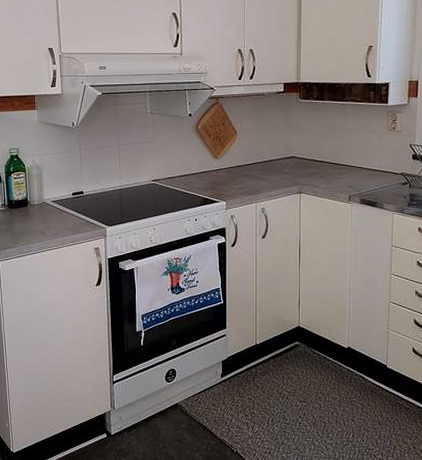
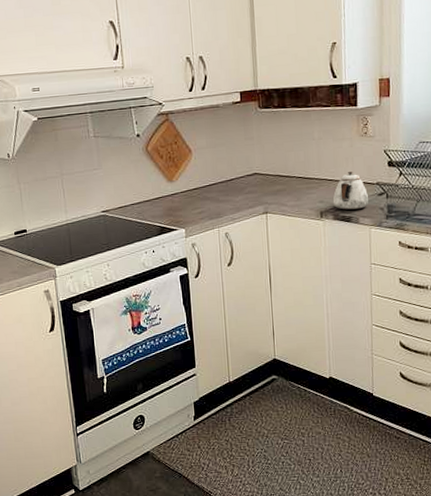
teapot: none [360,162,394,195] -> present [332,172,369,210]

